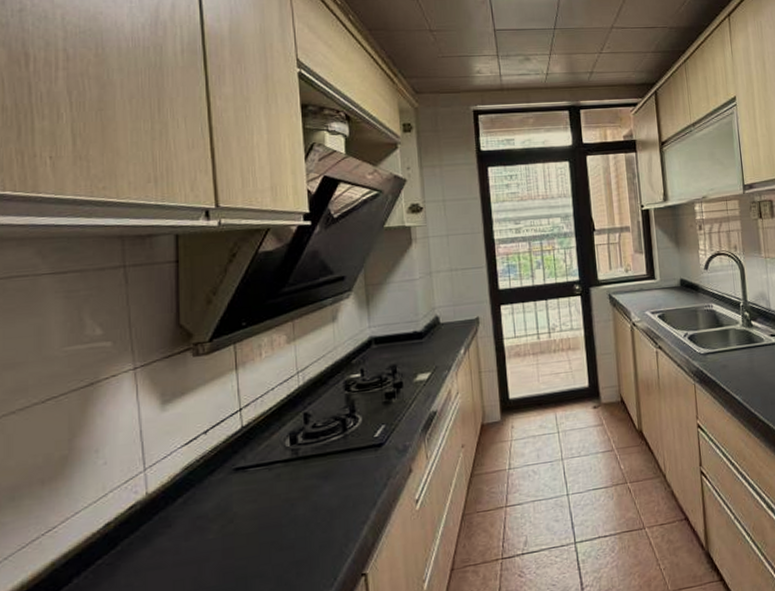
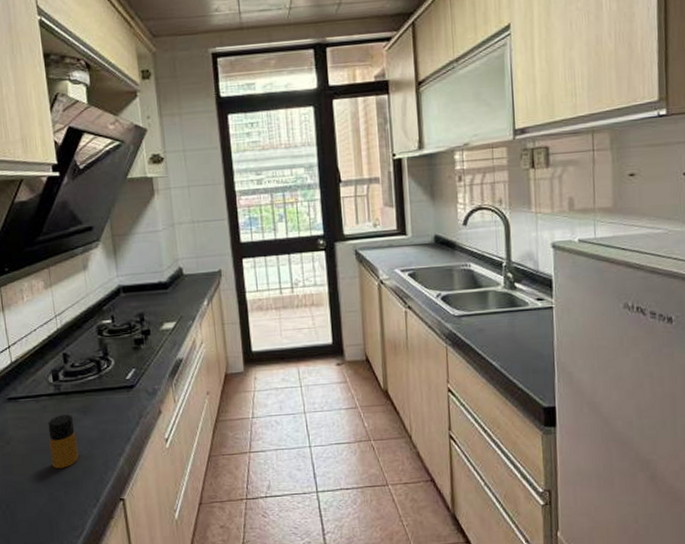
bottle: none [281,481,315,546] -> present [48,414,79,468]

